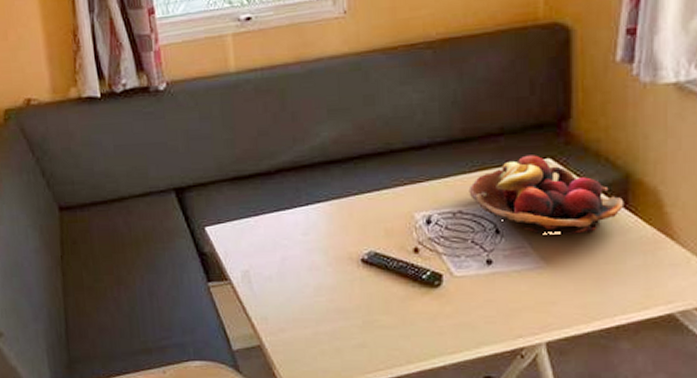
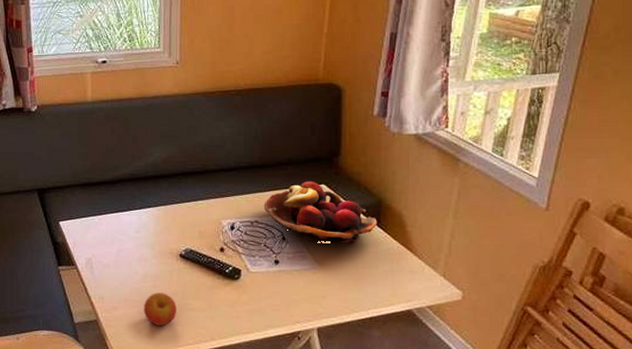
apple: none [318,308,361,349] -> present [143,293,176,326]

